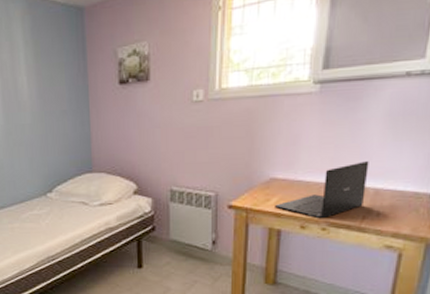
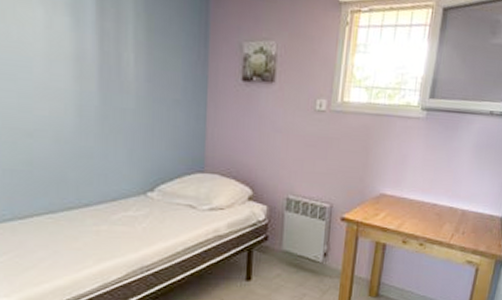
laptop: present [275,161,369,219] -> none [382,185,460,235]

